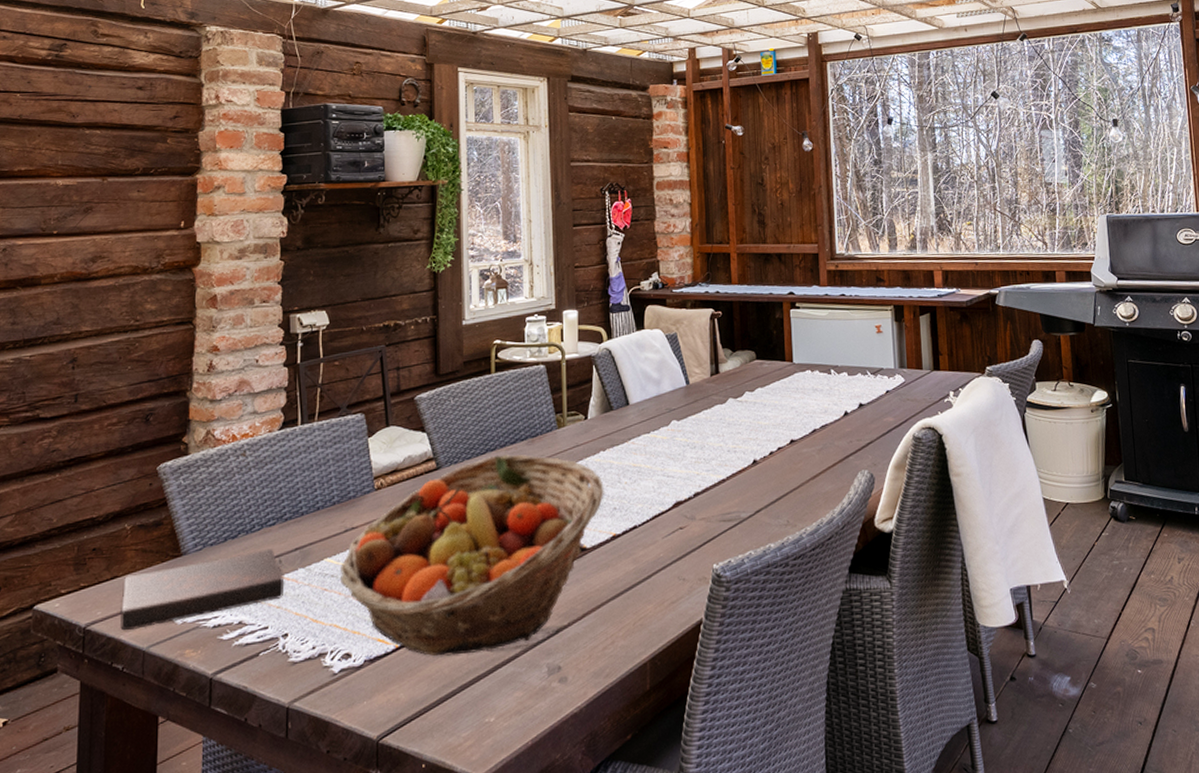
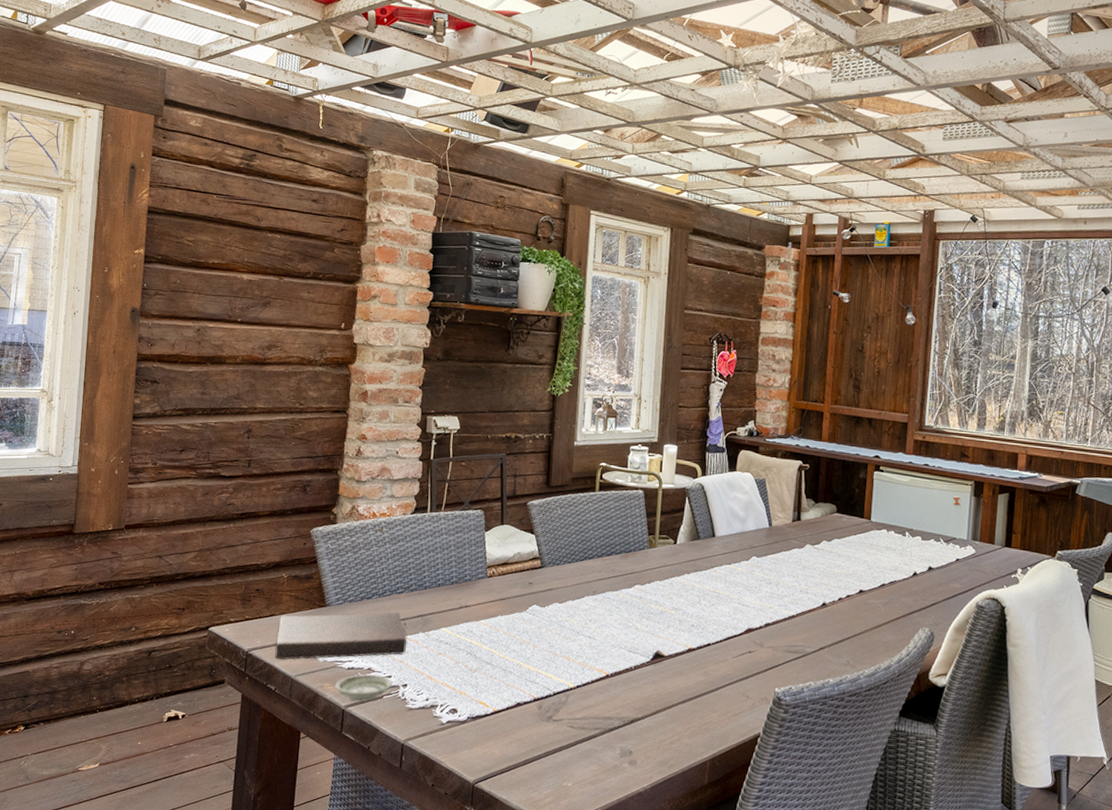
saucer: none [199,628,269,666] -> present [335,674,392,702]
fruit basket: present [339,454,605,657] -> none [452,563,686,728]

